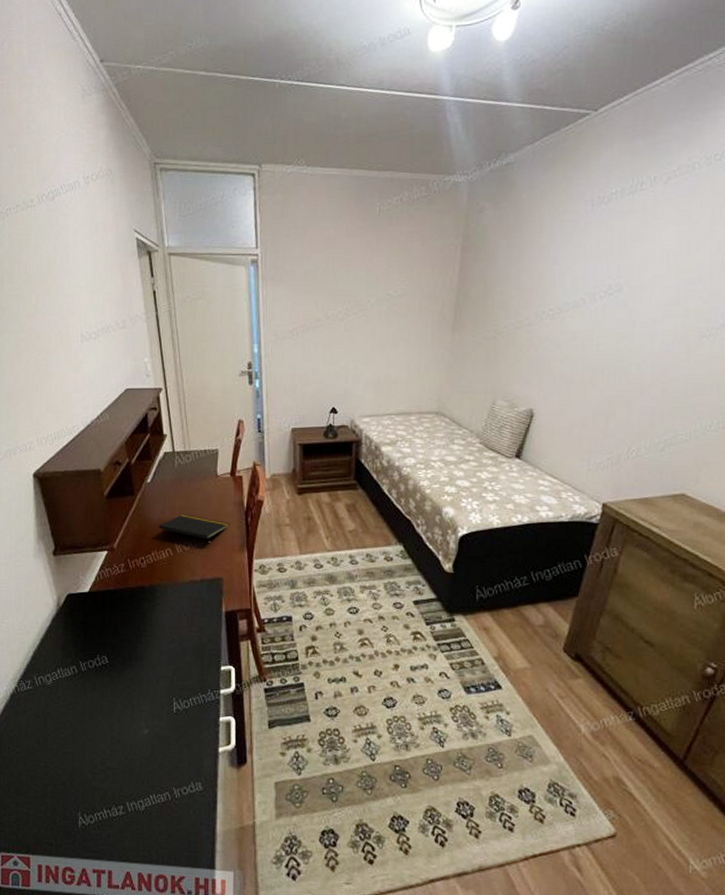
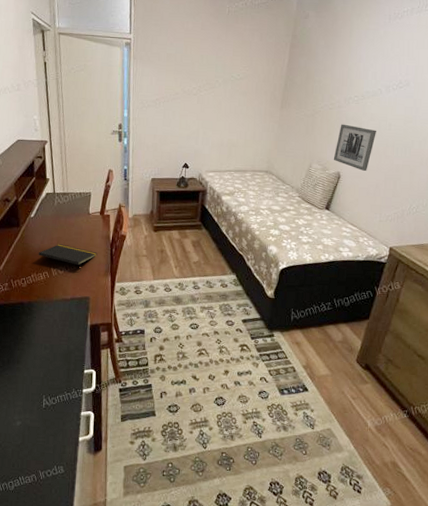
wall art: none [523,347,579,406] -> present [333,124,376,171]

